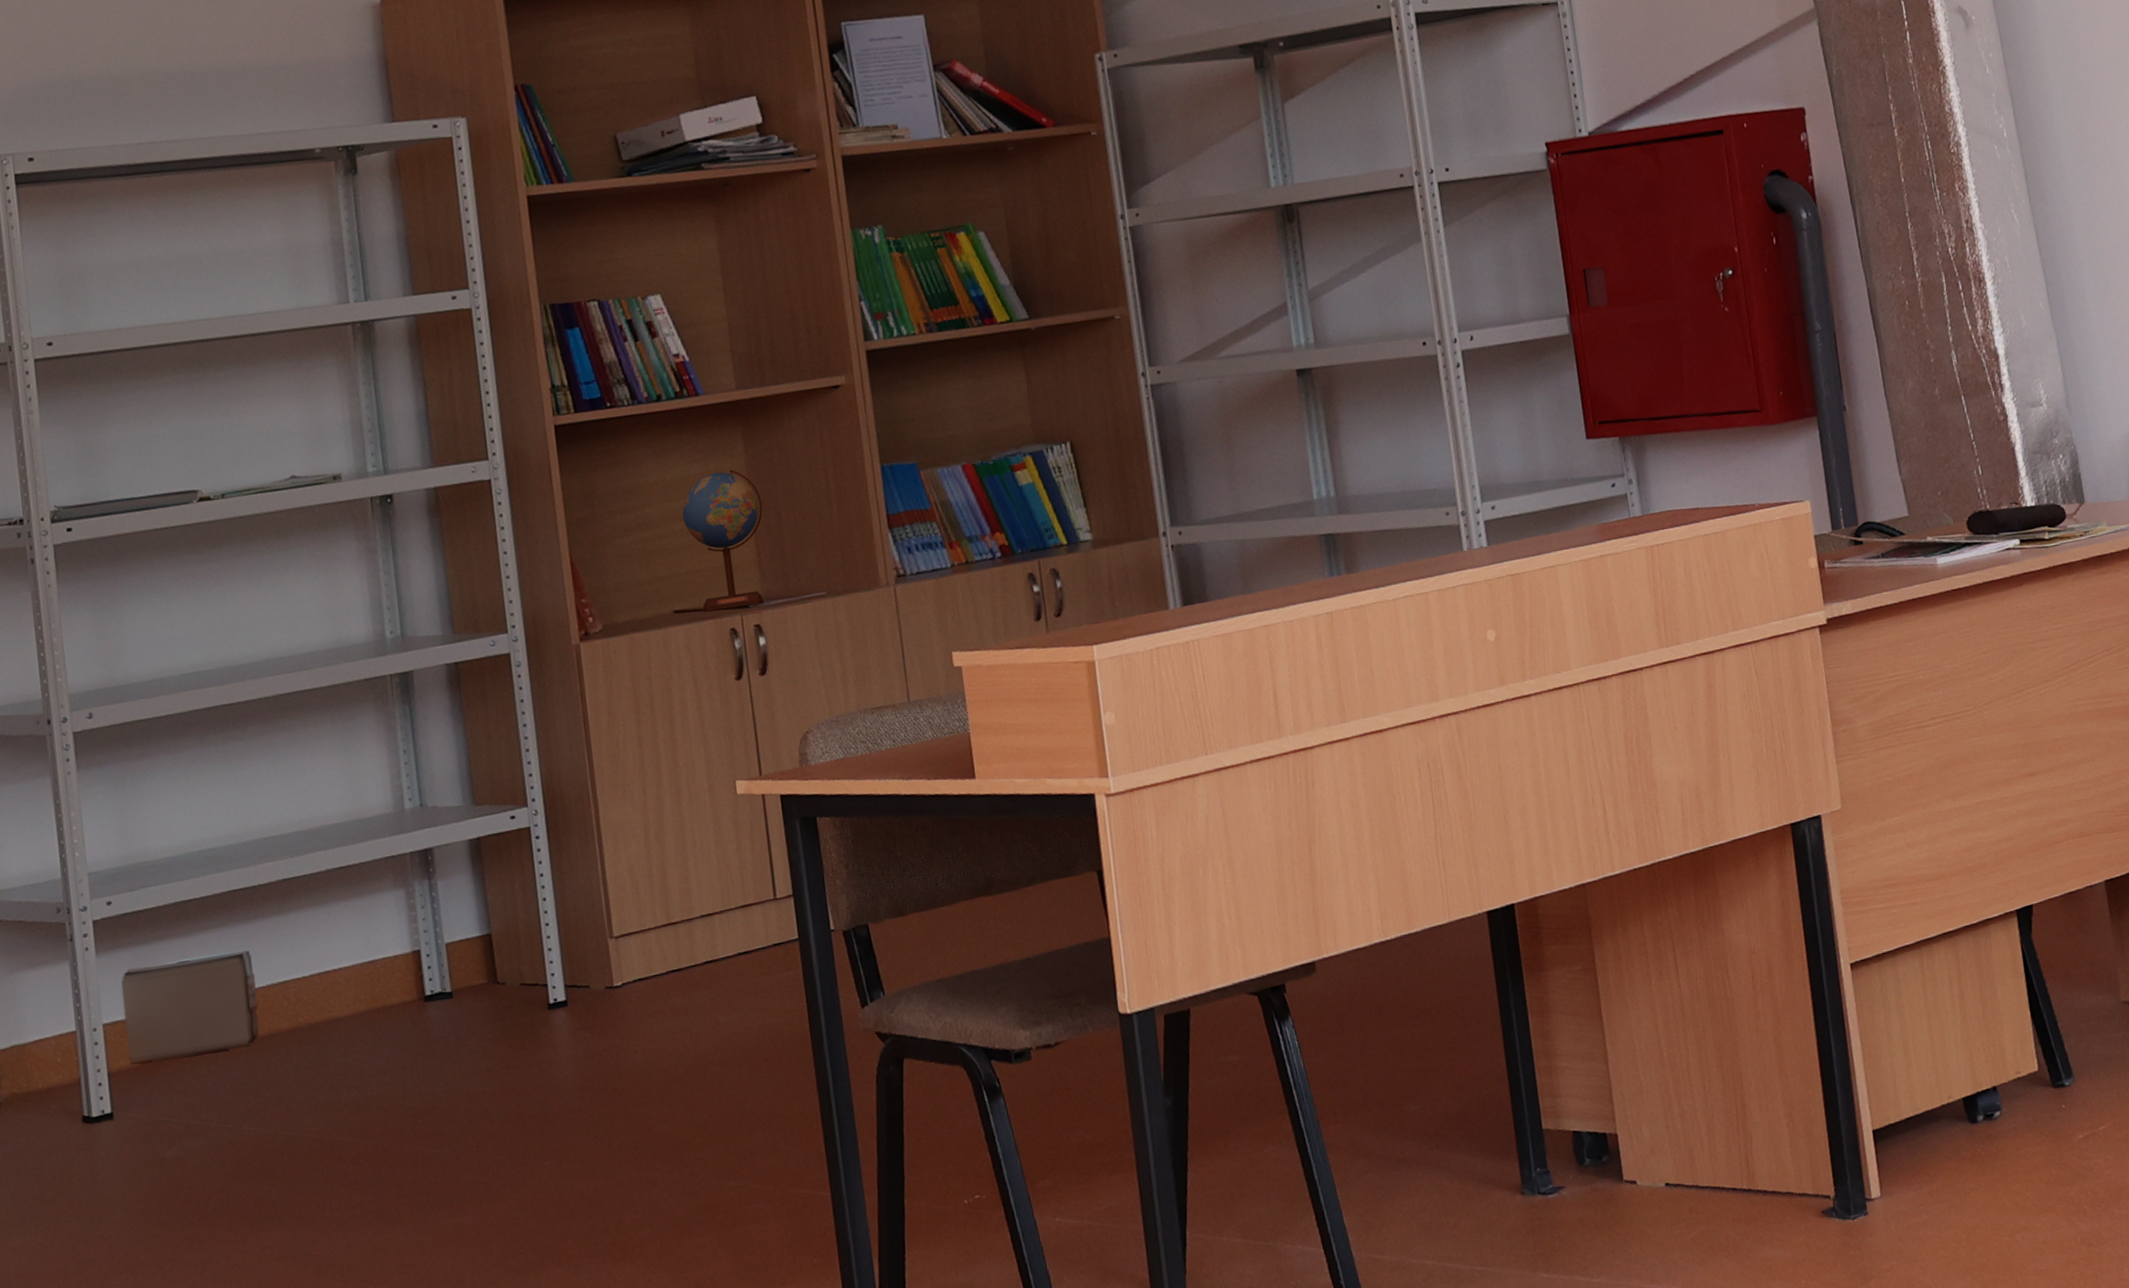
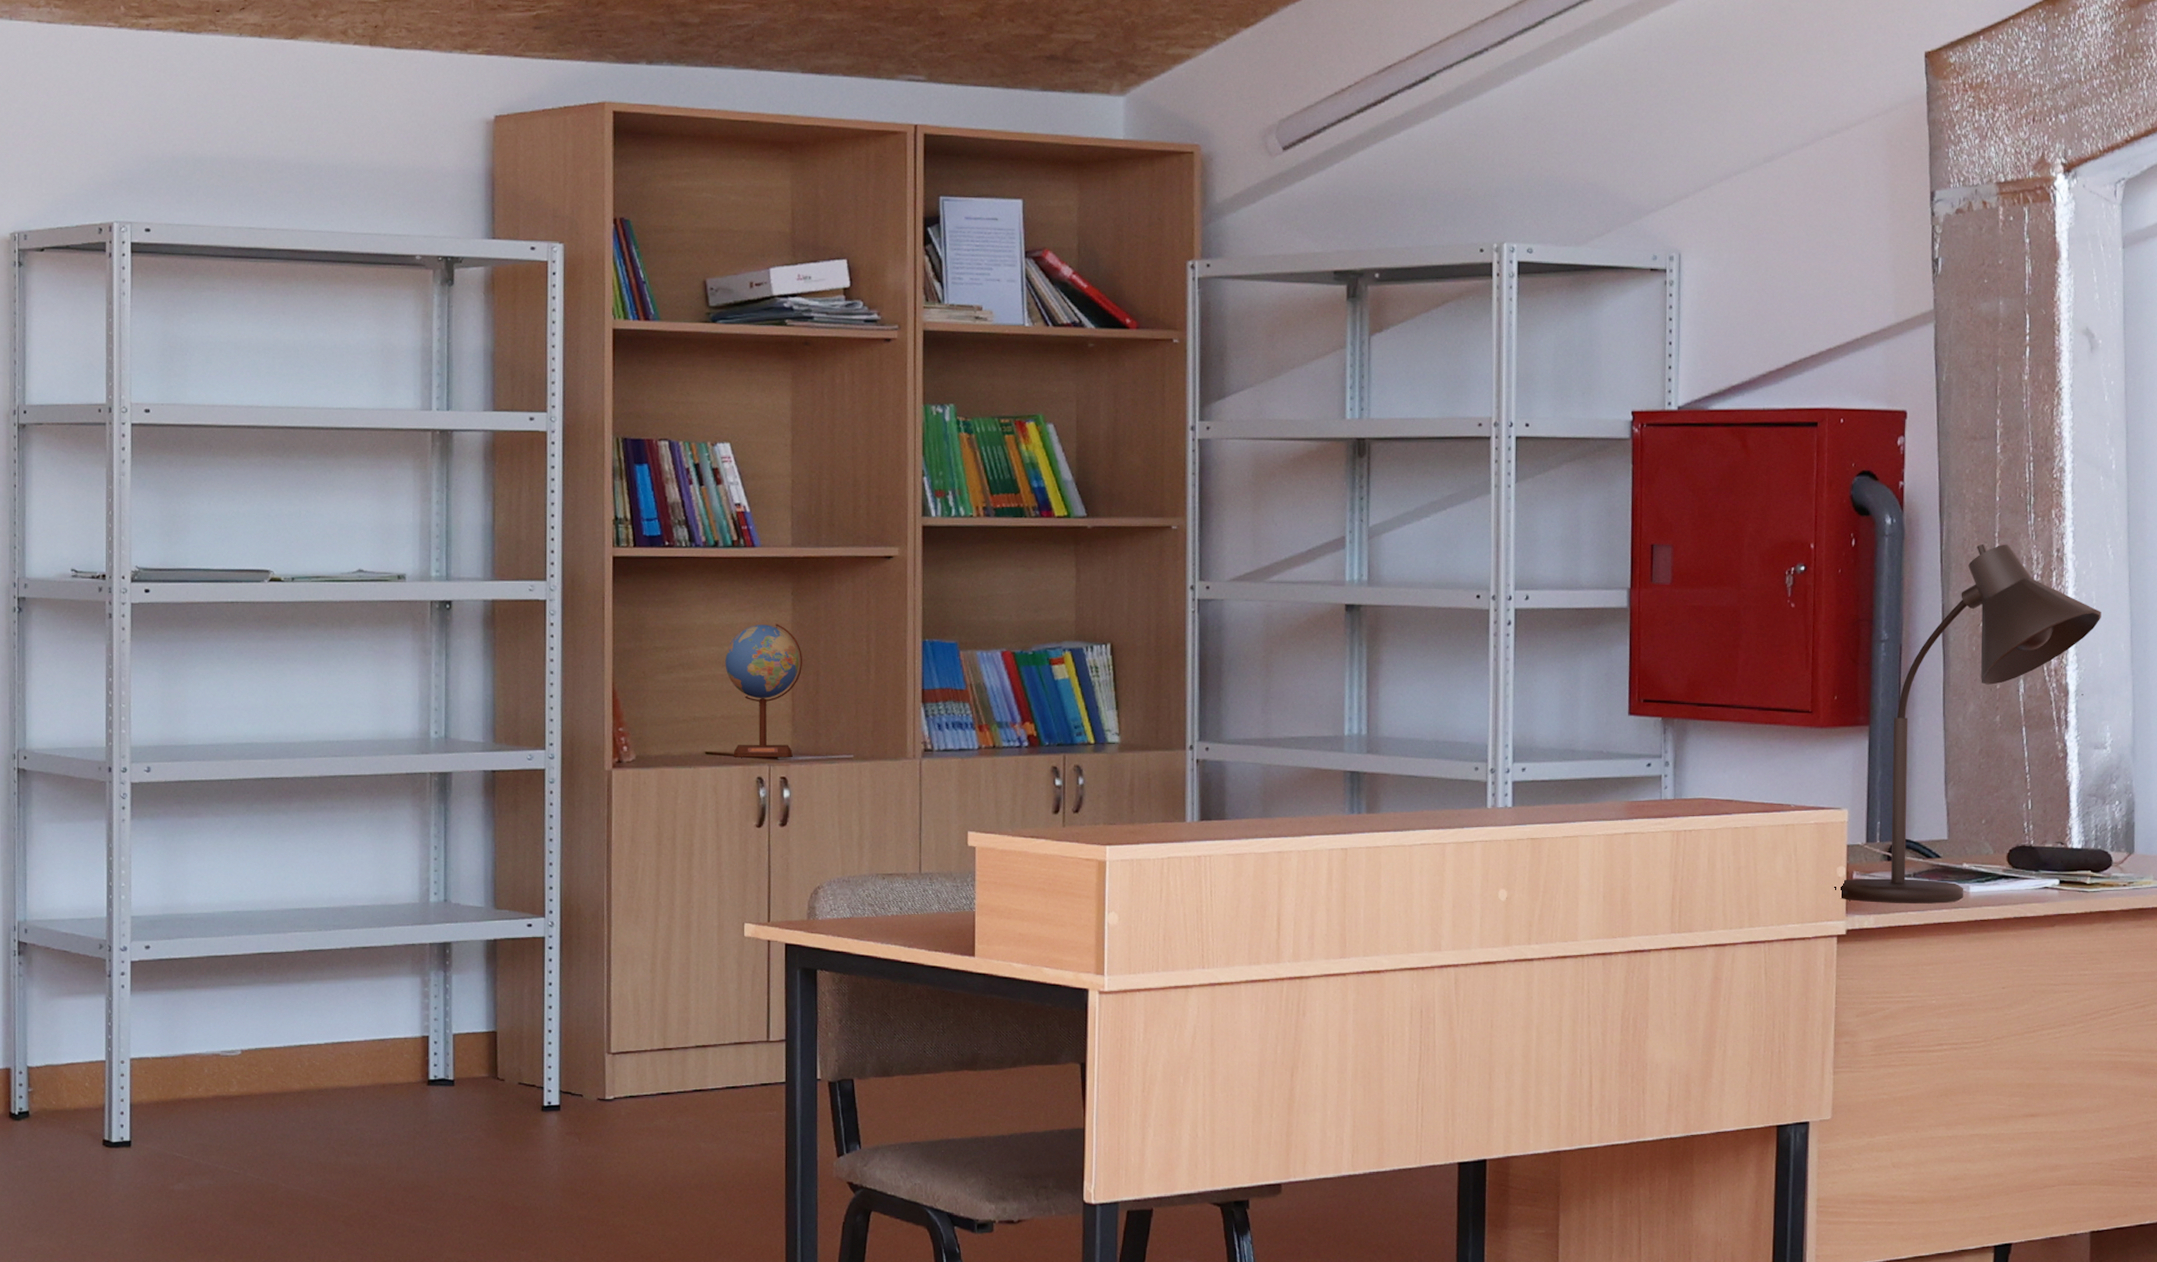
box: present [121,949,260,1065] -> none [150,1010,273,1100]
desk lamp: none [1808,222,2017,590] -> present [1834,544,2102,905]

